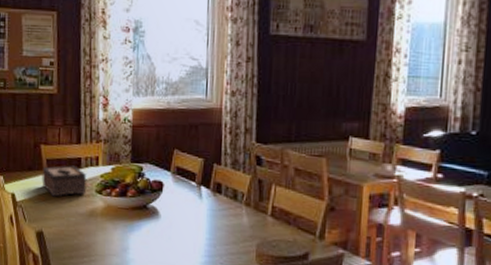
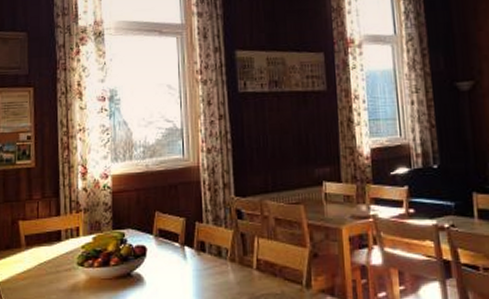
tissue box: present [42,165,87,197] -> none [20,239,68,275]

